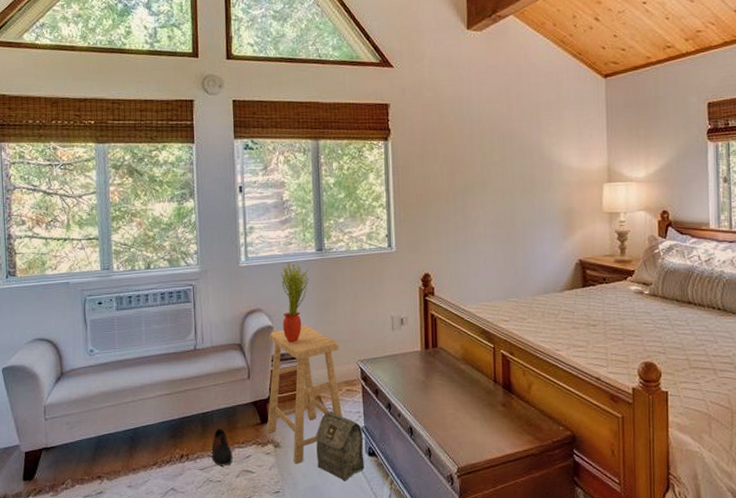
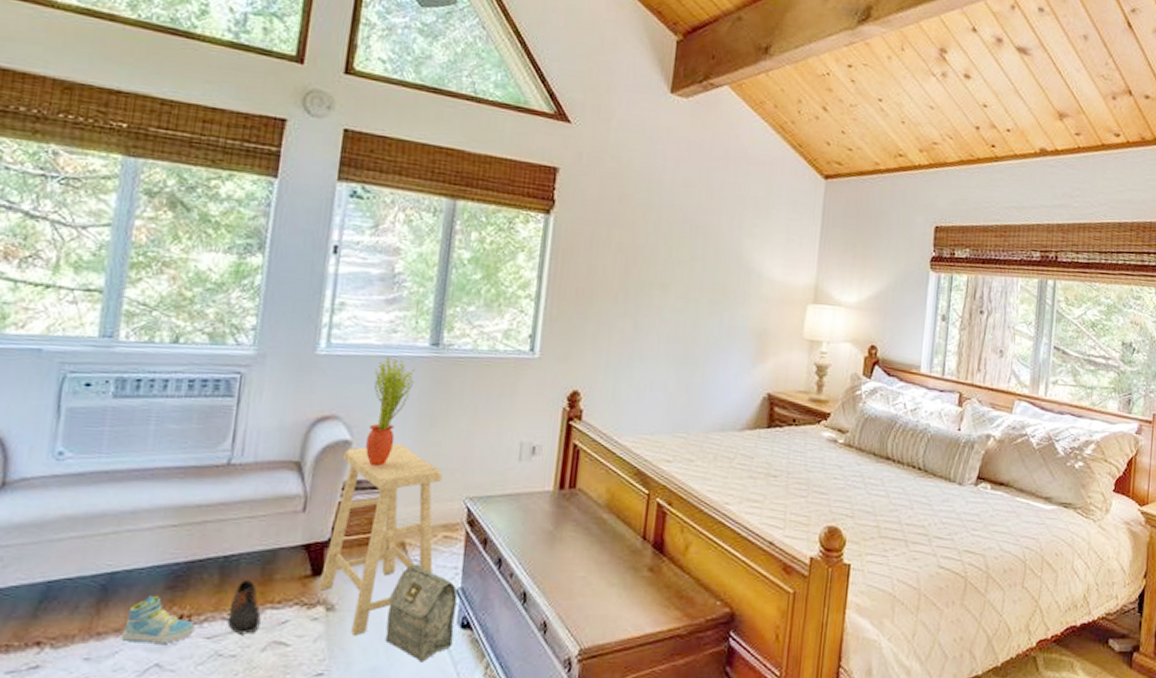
sneaker: none [148,443,192,475] -> present [121,596,196,643]

